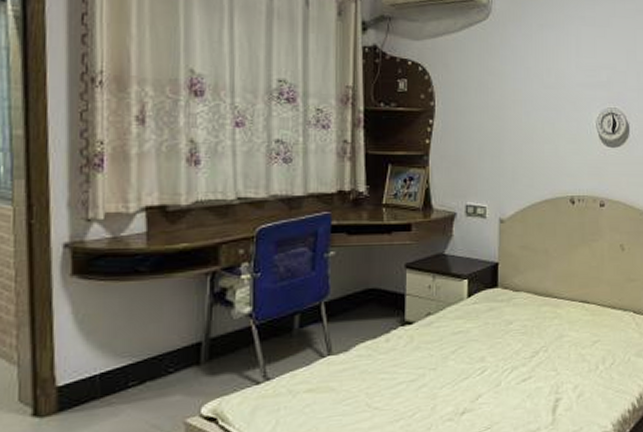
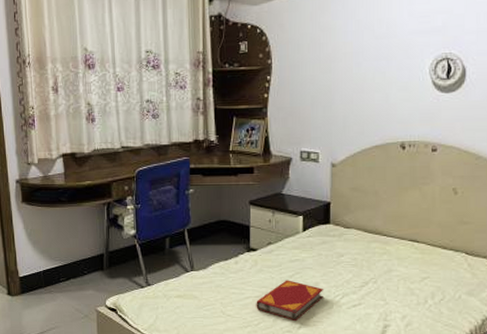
hardback book: none [411,356,490,406] -> present [256,280,323,321]

